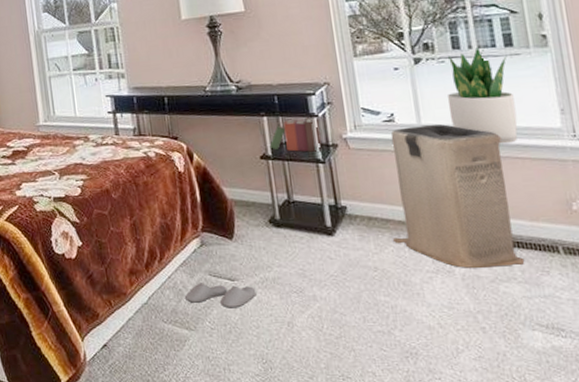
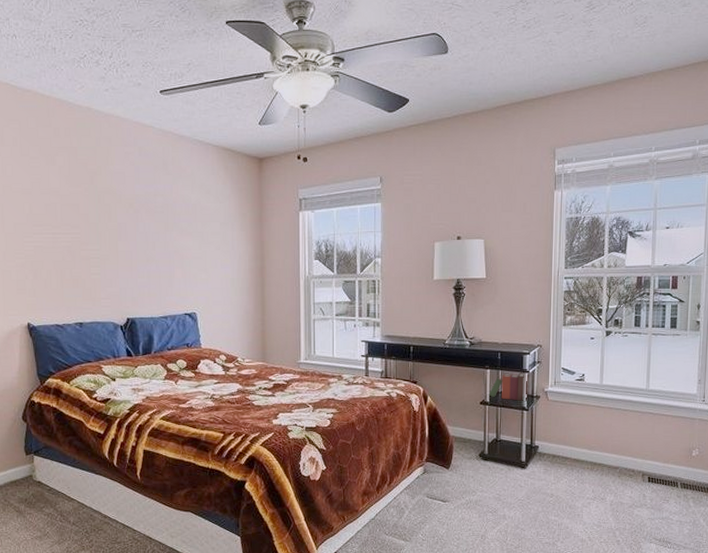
slippers: present [184,283,256,308] -> none [405,503,461,524]
laundry basket: present [390,124,525,268] -> none [567,385,656,496]
planter: present [447,47,518,144] -> none [623,327,671,404]

